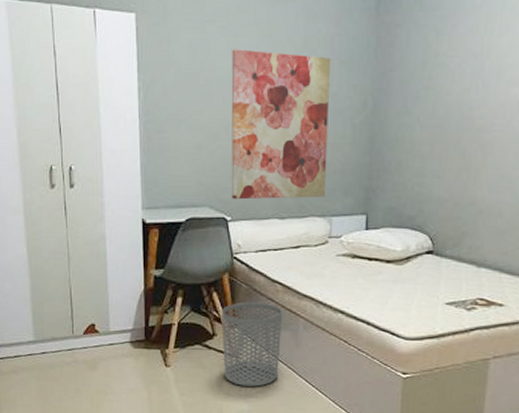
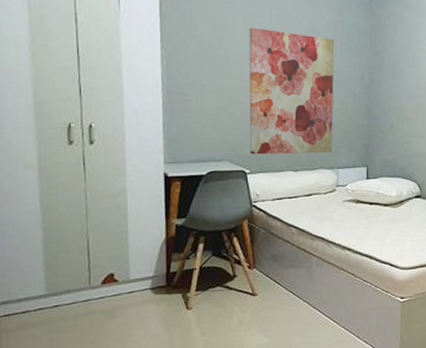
waste bin: present [222,302,282,387] -> none [242,244,297,321]

